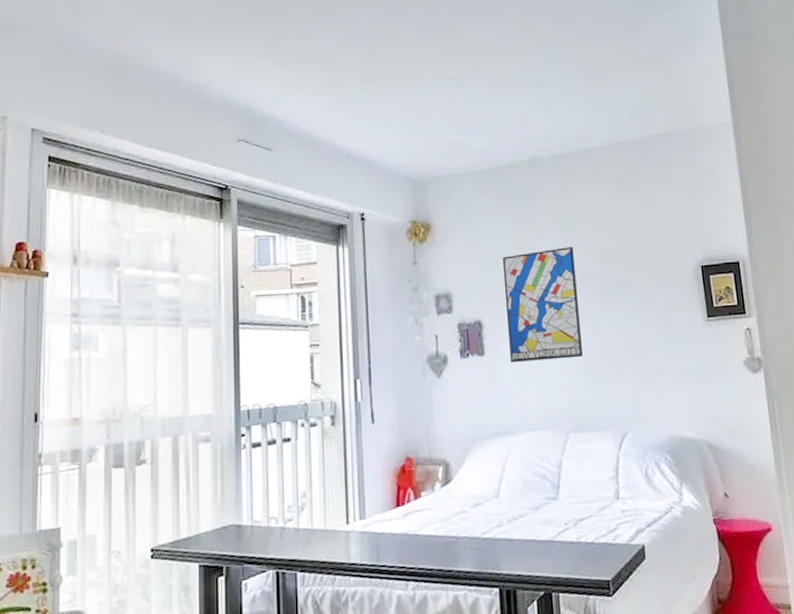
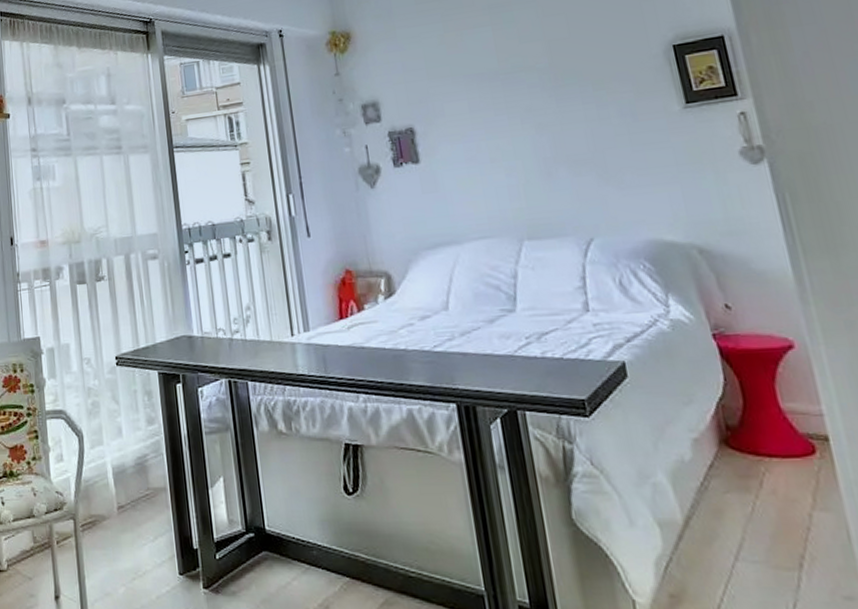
wall art: present [502,247,583,363] -> none [430,40,532,170]

